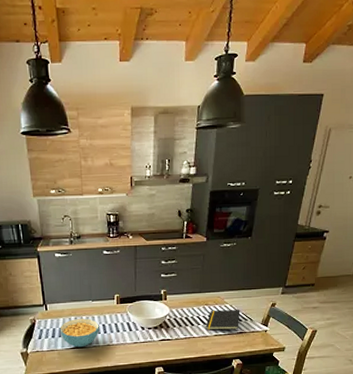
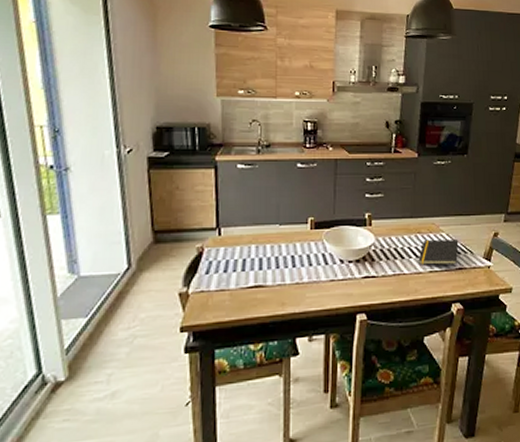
cereal bowl: present [59,318,99,348] -> none [235,247,287,286]

